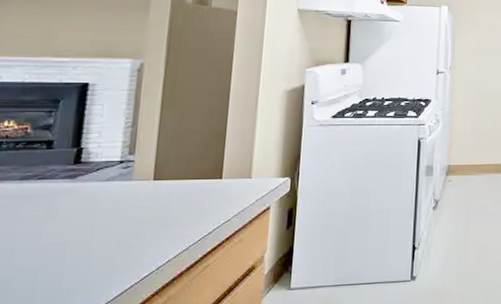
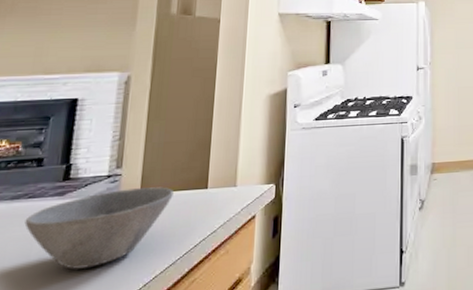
bowl: none [34,175,188,250] -> present [24,187,174,270]

